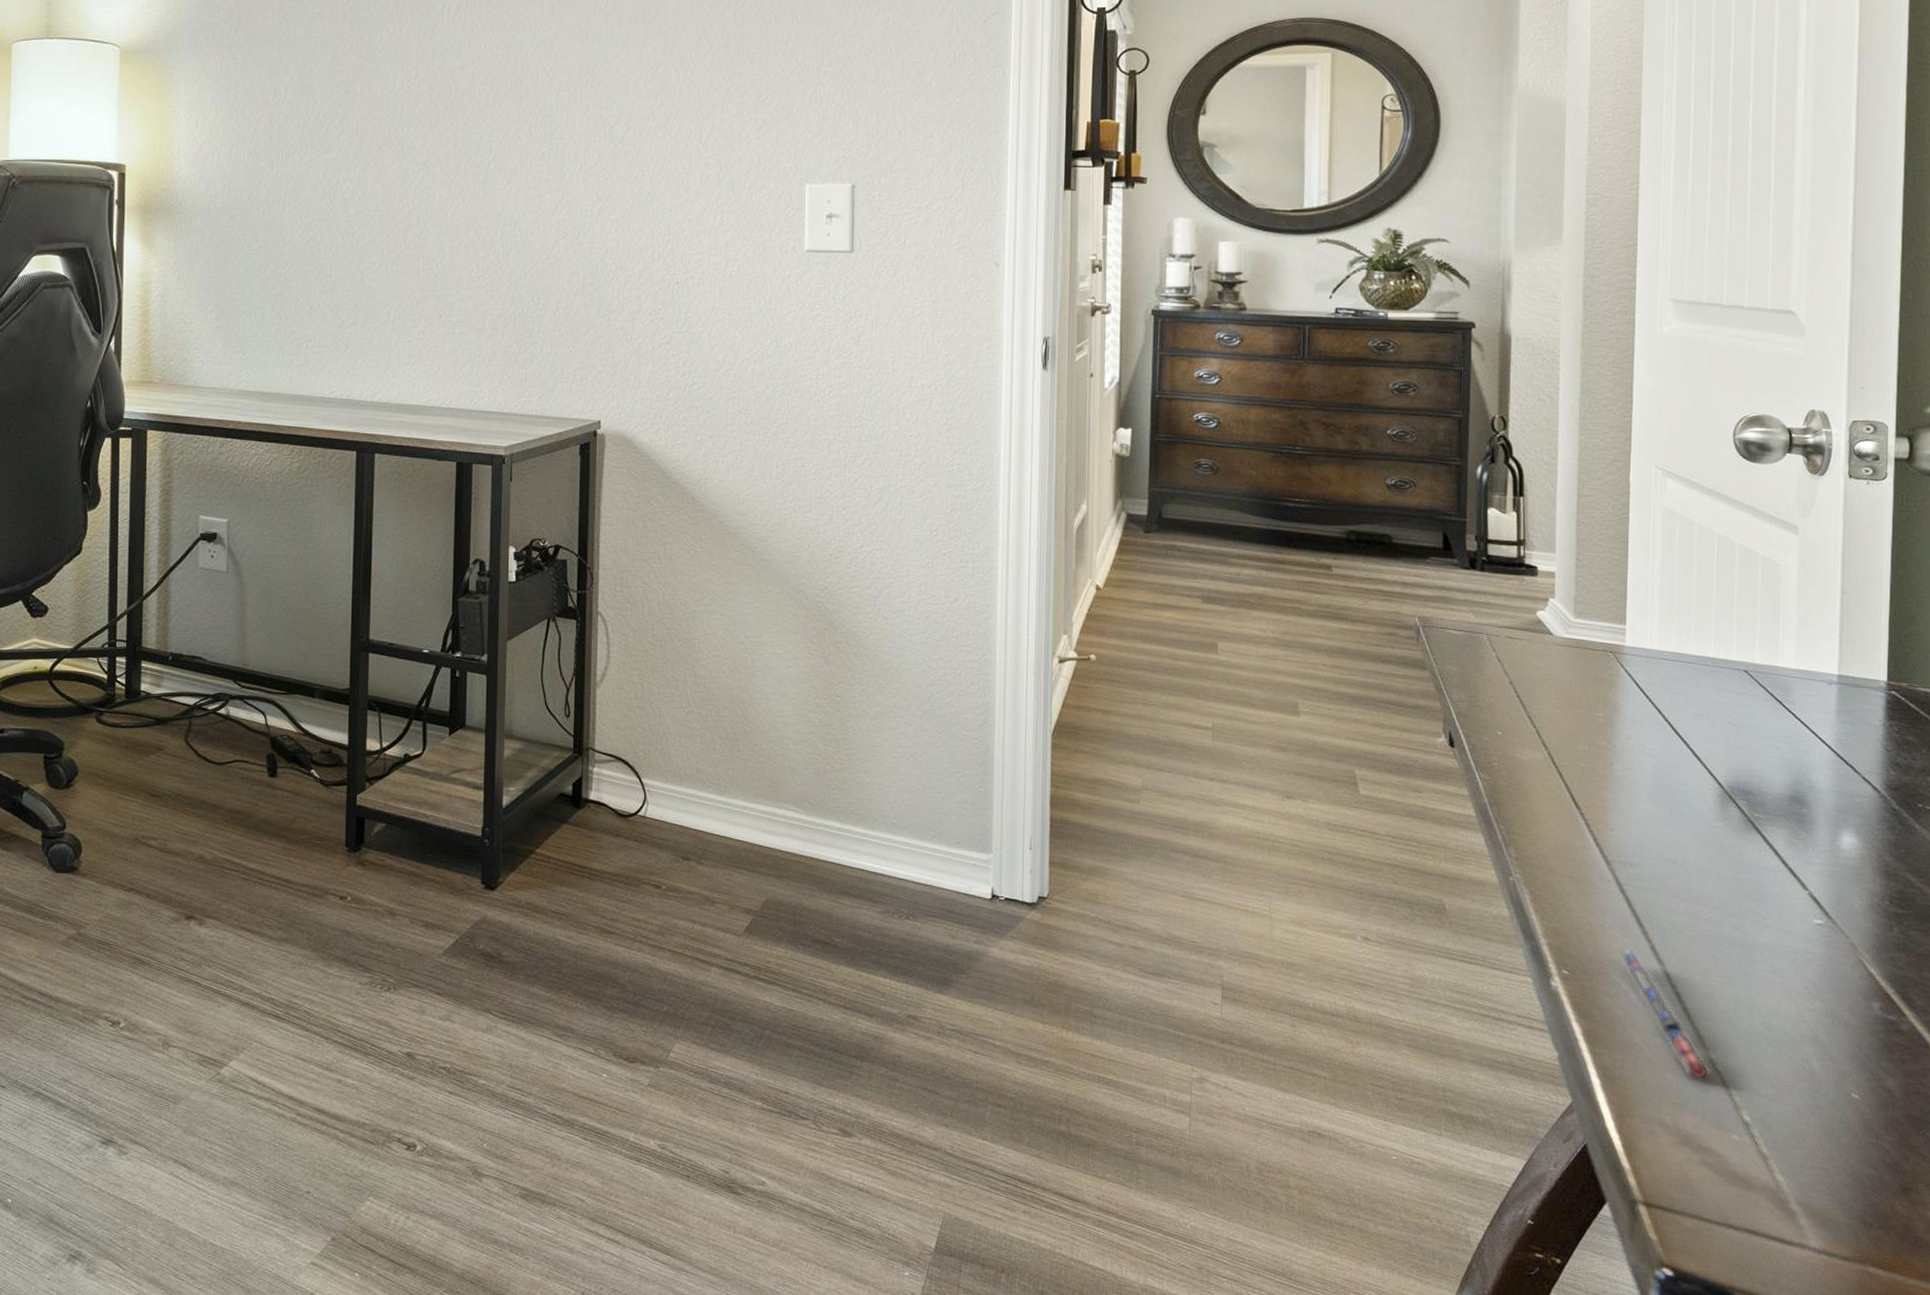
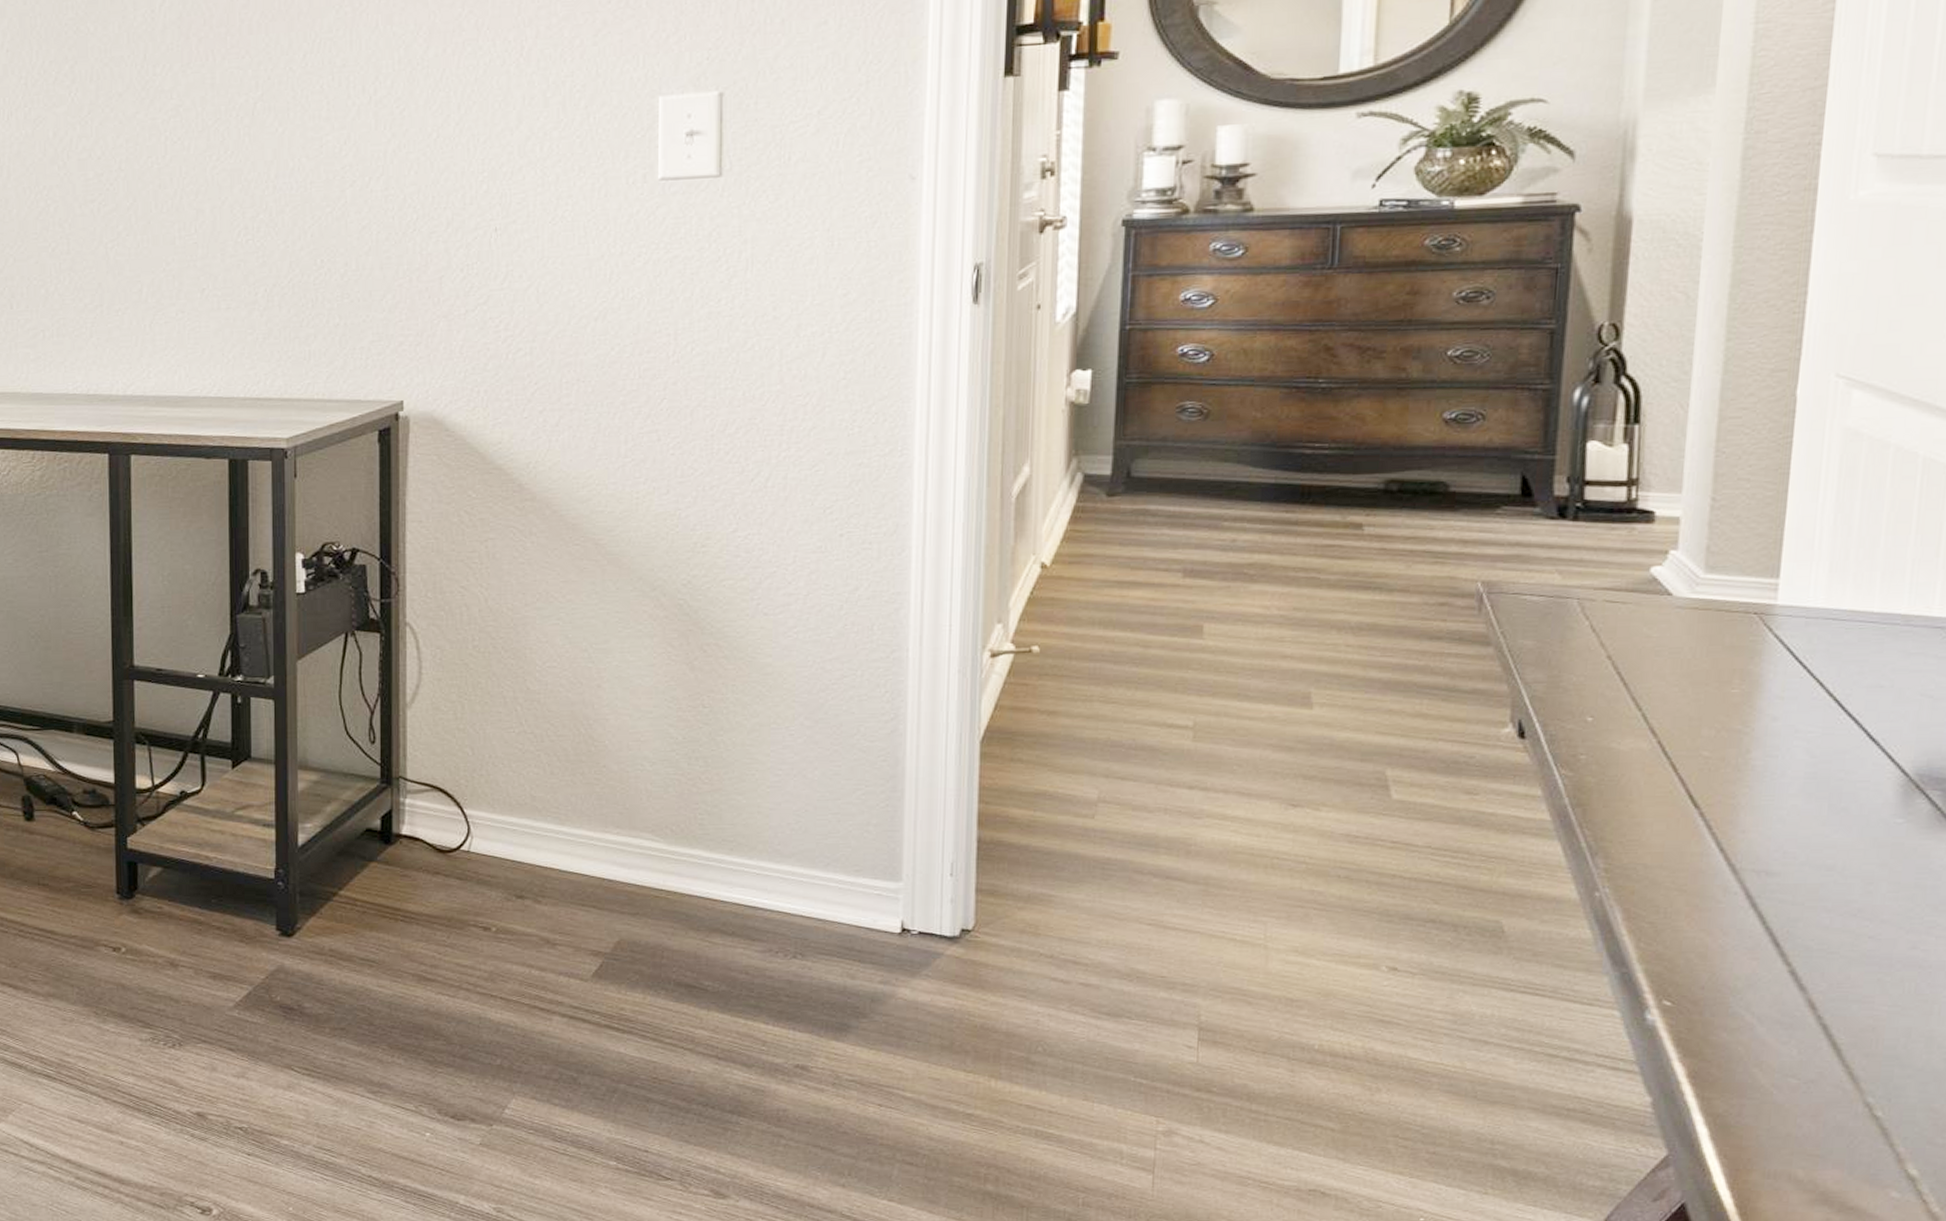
pen: present [1617,948,1710,1080] -> none [1741,973,1865,1127]

